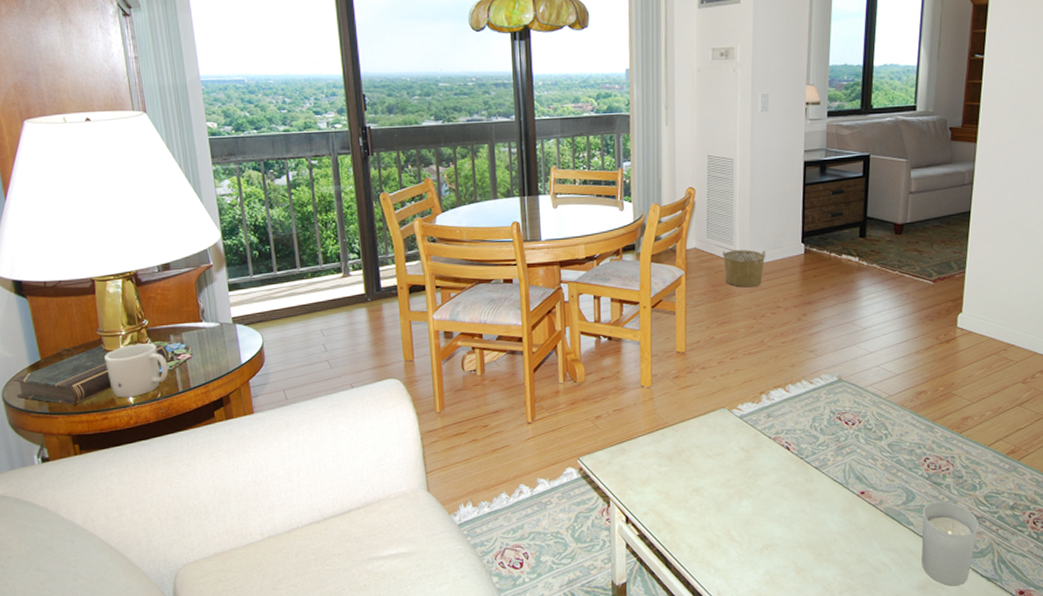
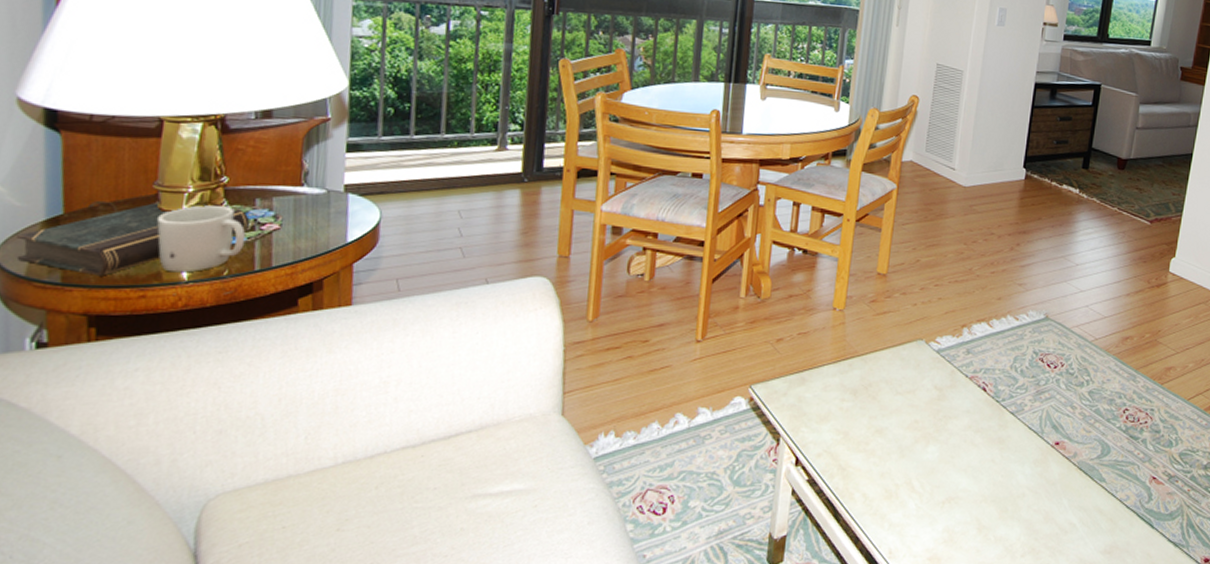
basket: present [723,250,766,288] -> none [939,167,986,210]
candle holder: present [921,500,980,586] -> none [1110,456,1172,551]

